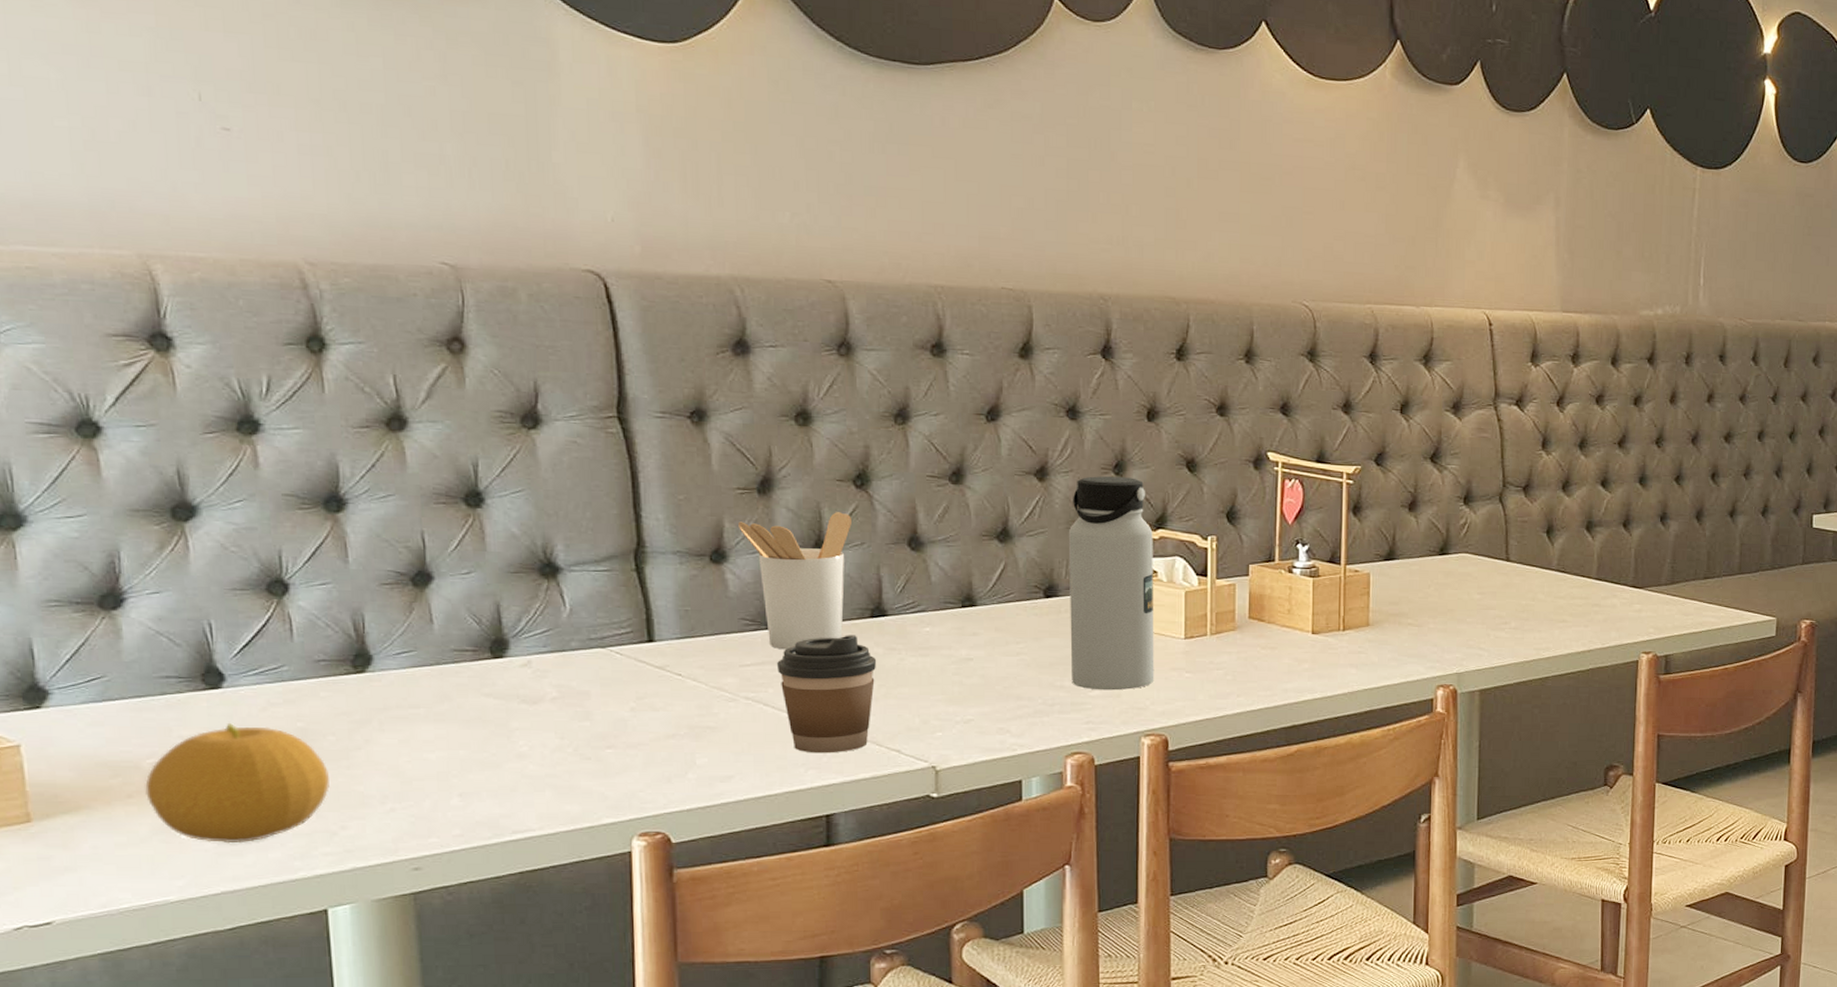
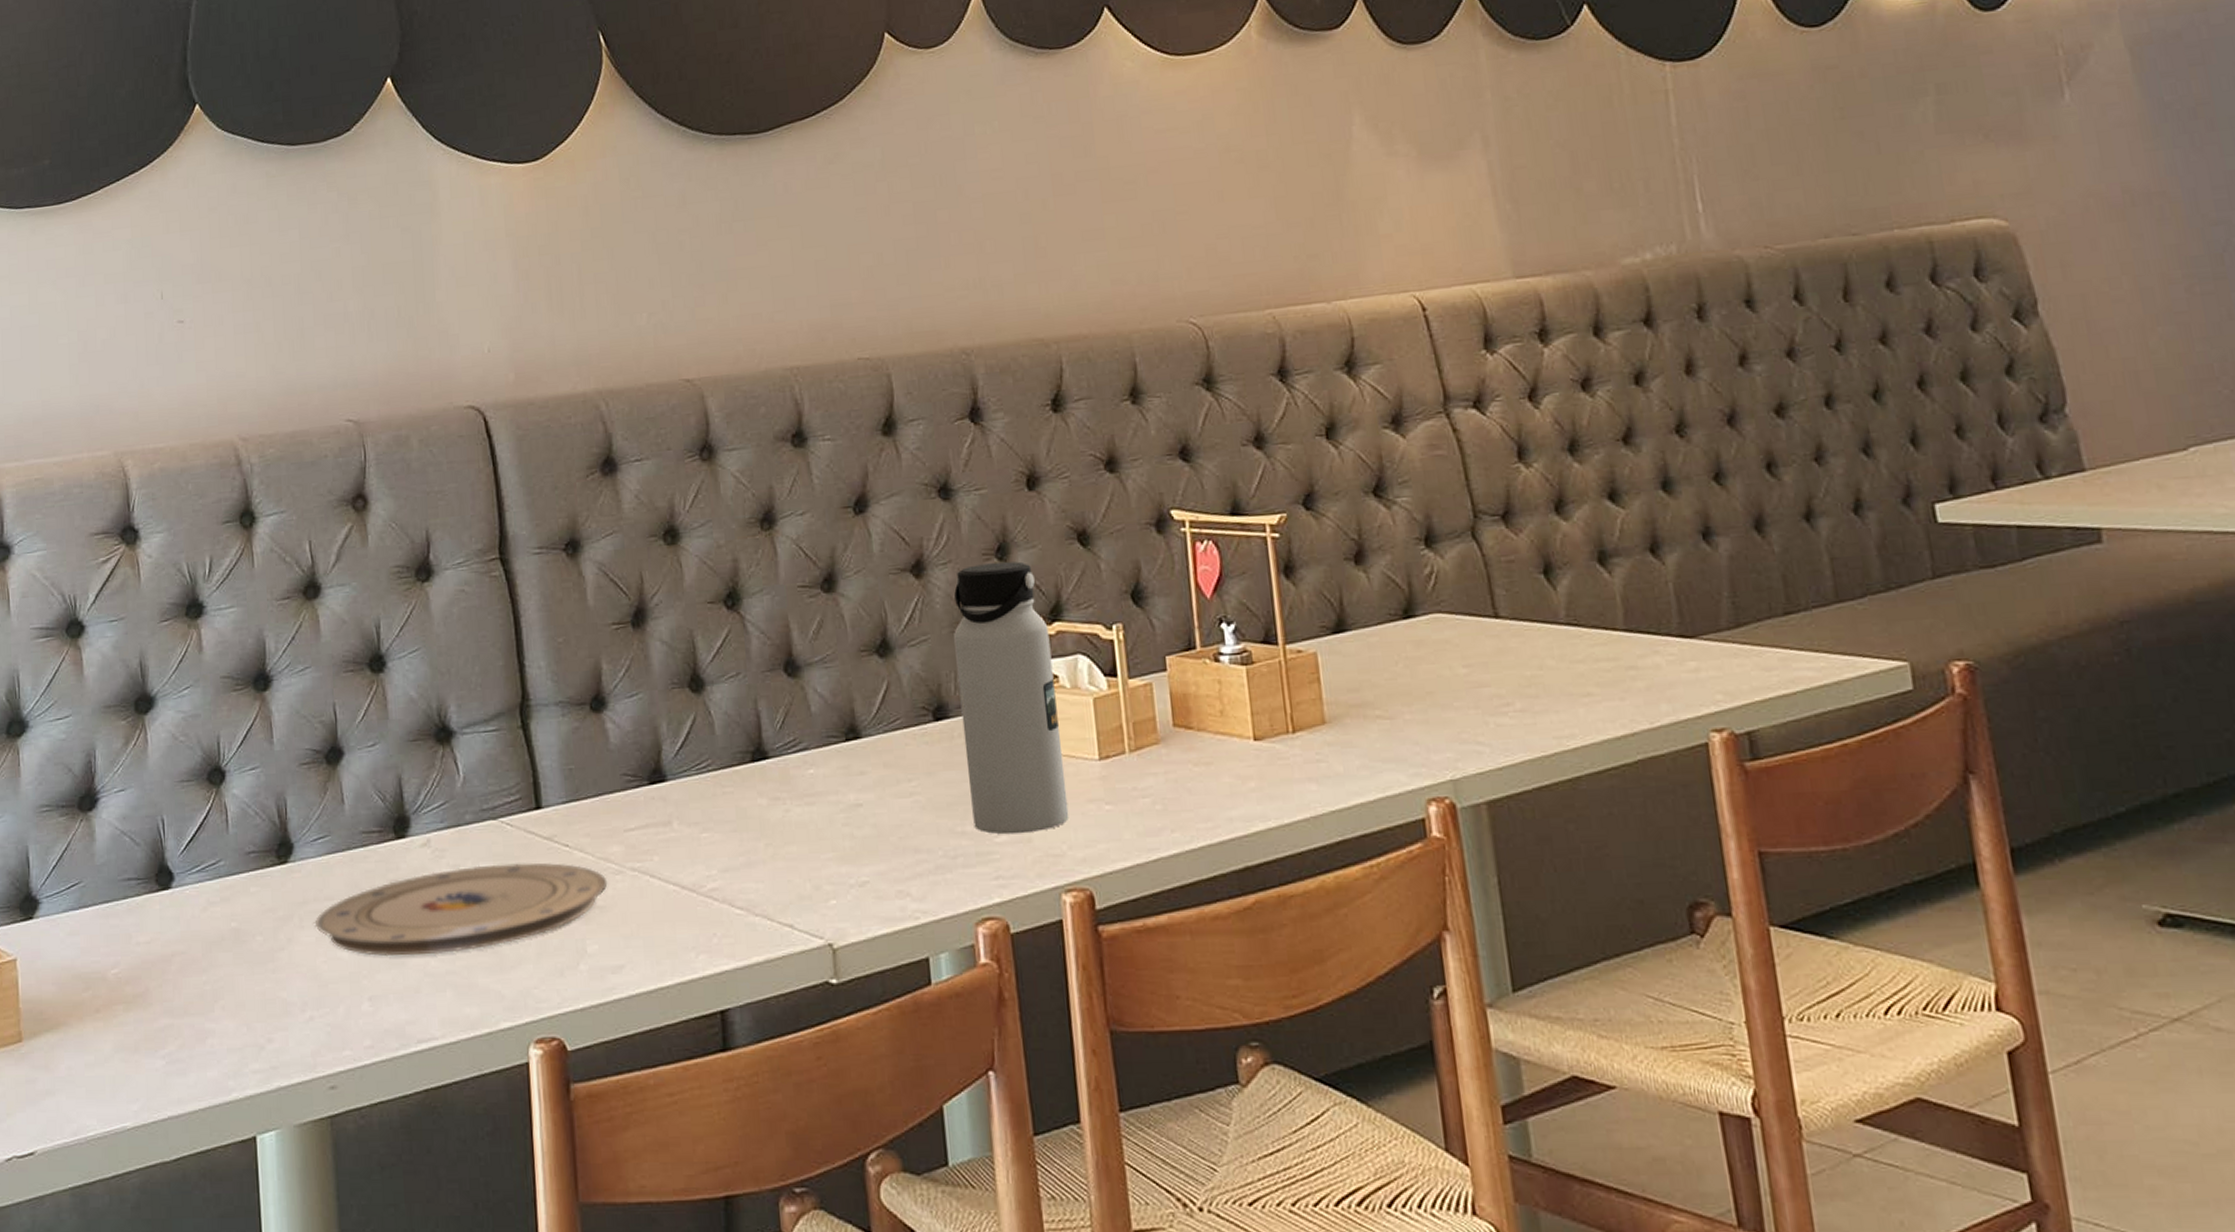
fruit: present [145,723,330,844] -> none [110,926,258,1062]
plate: none [397,686,720,760] -> present [315,862,608,957]
utensil holder: present [738,512,852,650] -> none [615,639,726,808]
coffee cup: present [777,635,877,754] -> none [661,784,762,934]

